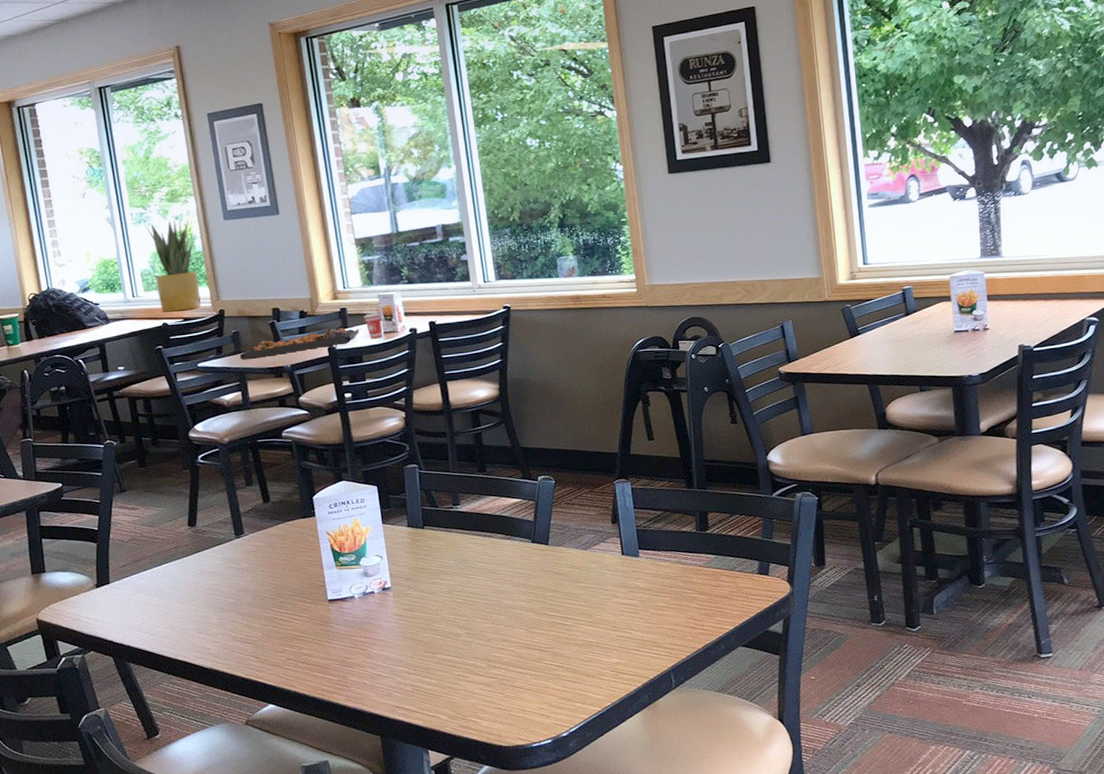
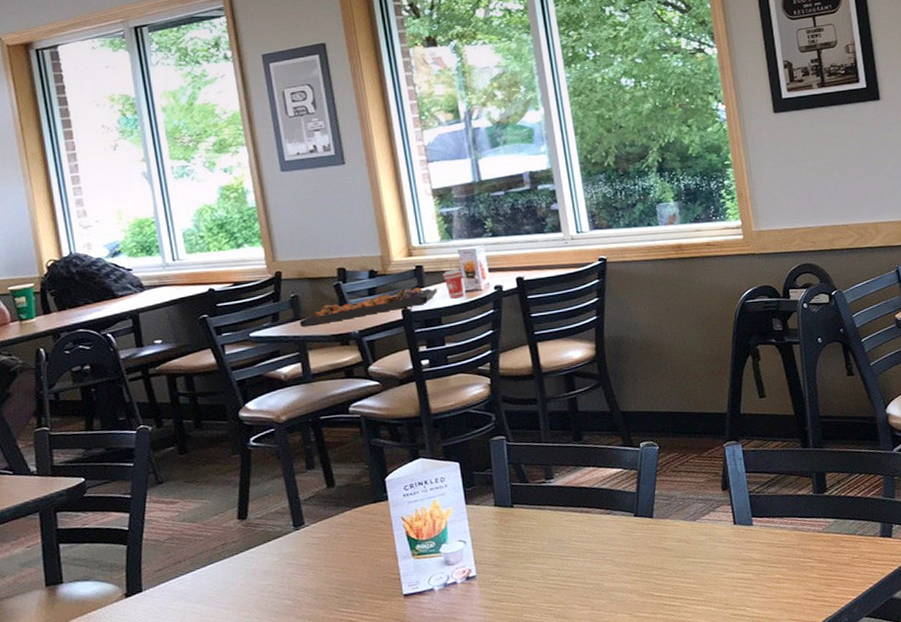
planter: present [145,220,201,313] -> none [188,172,253,278]

